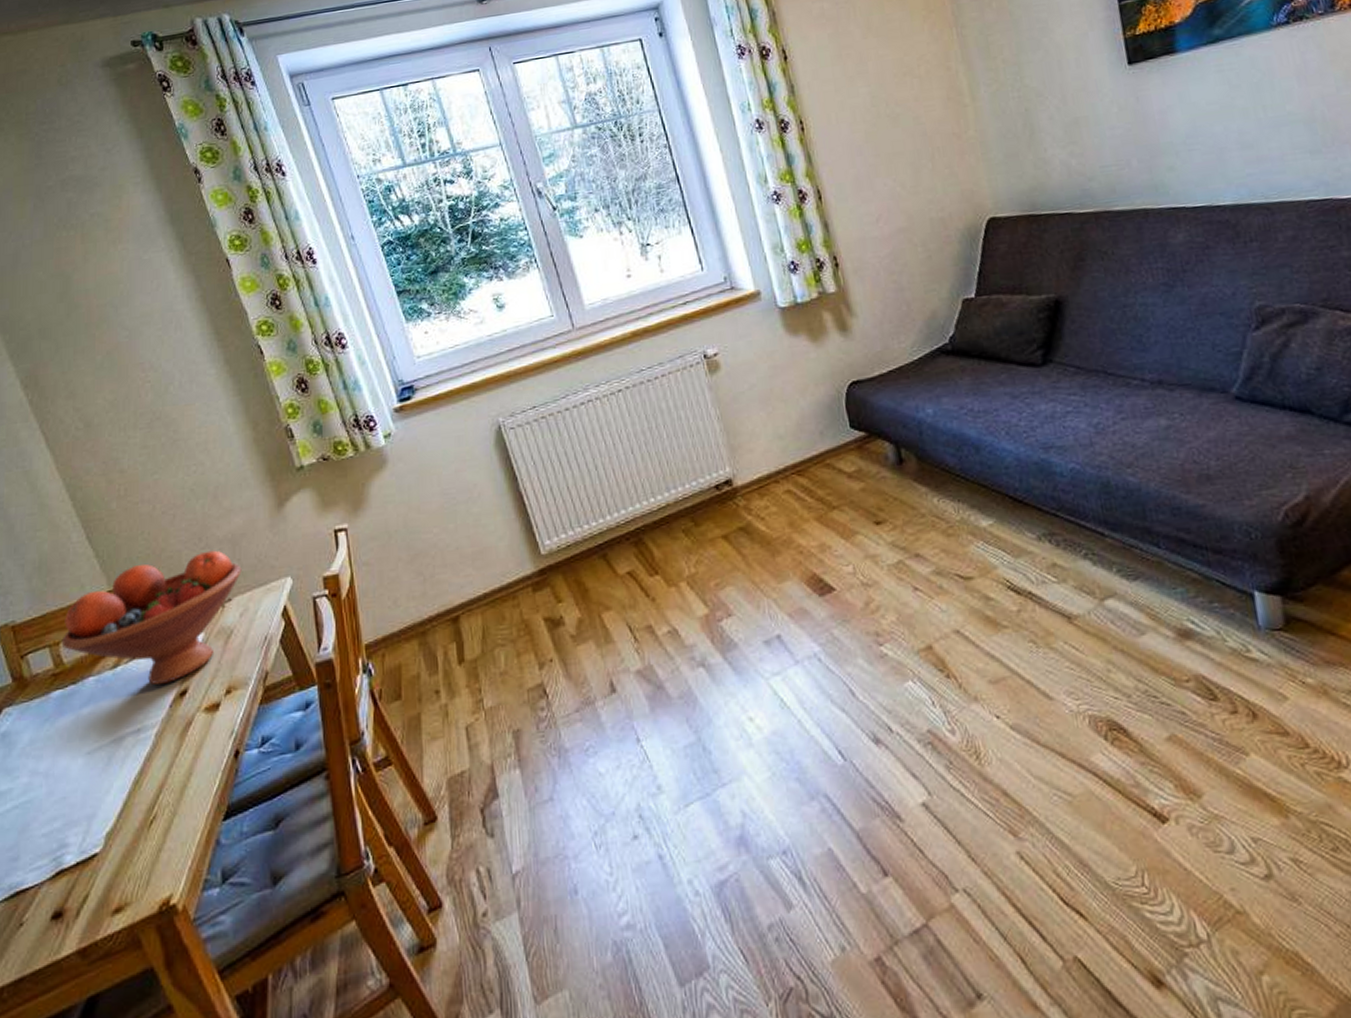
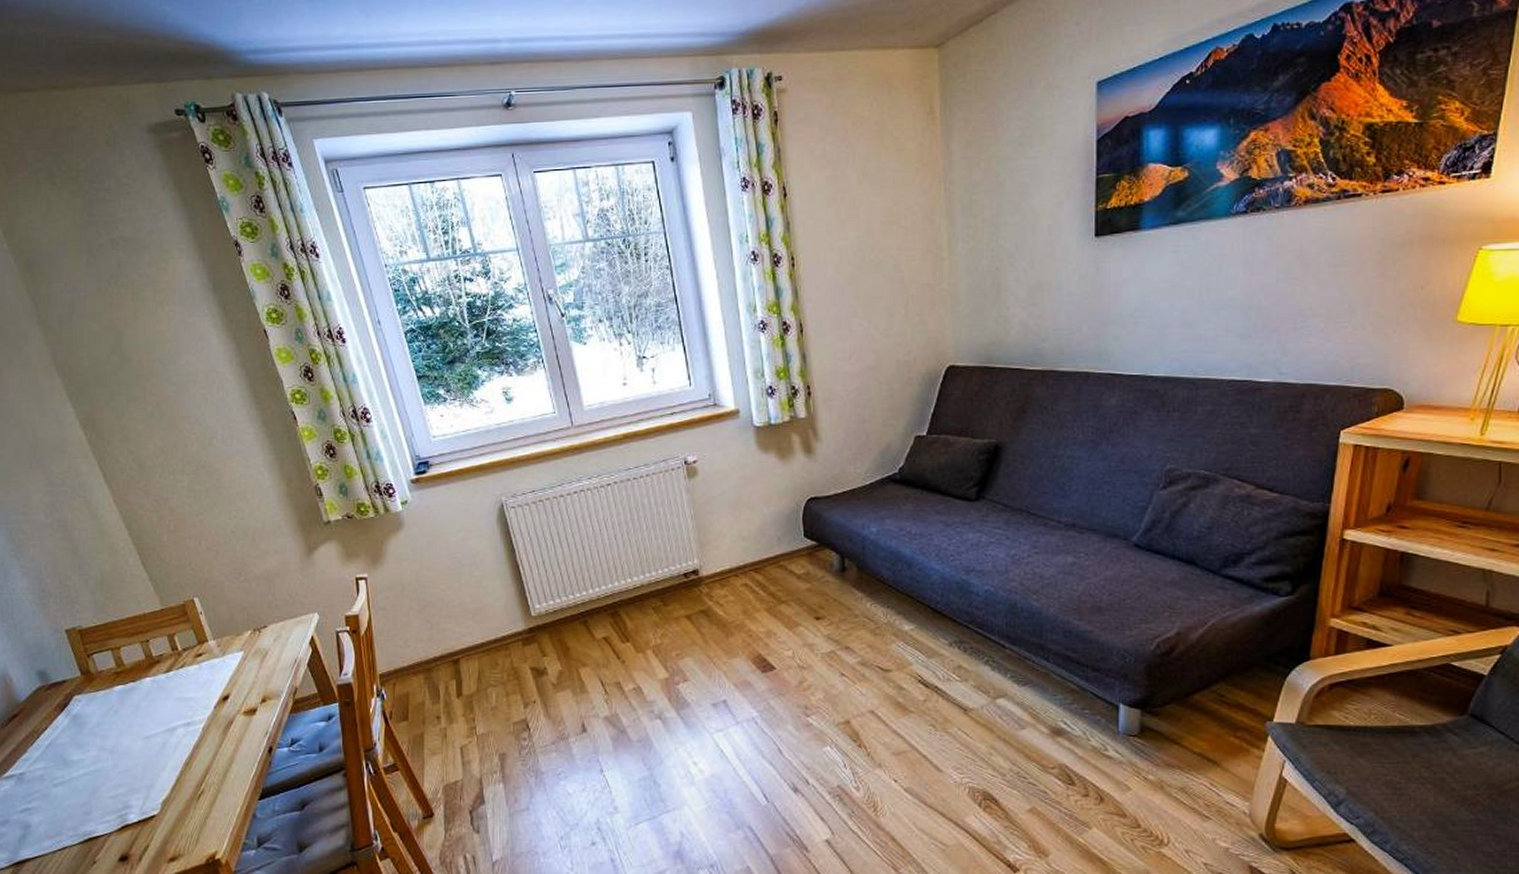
fruit bowl: present [61,550,242,686] -> none [122,584,276,690]

